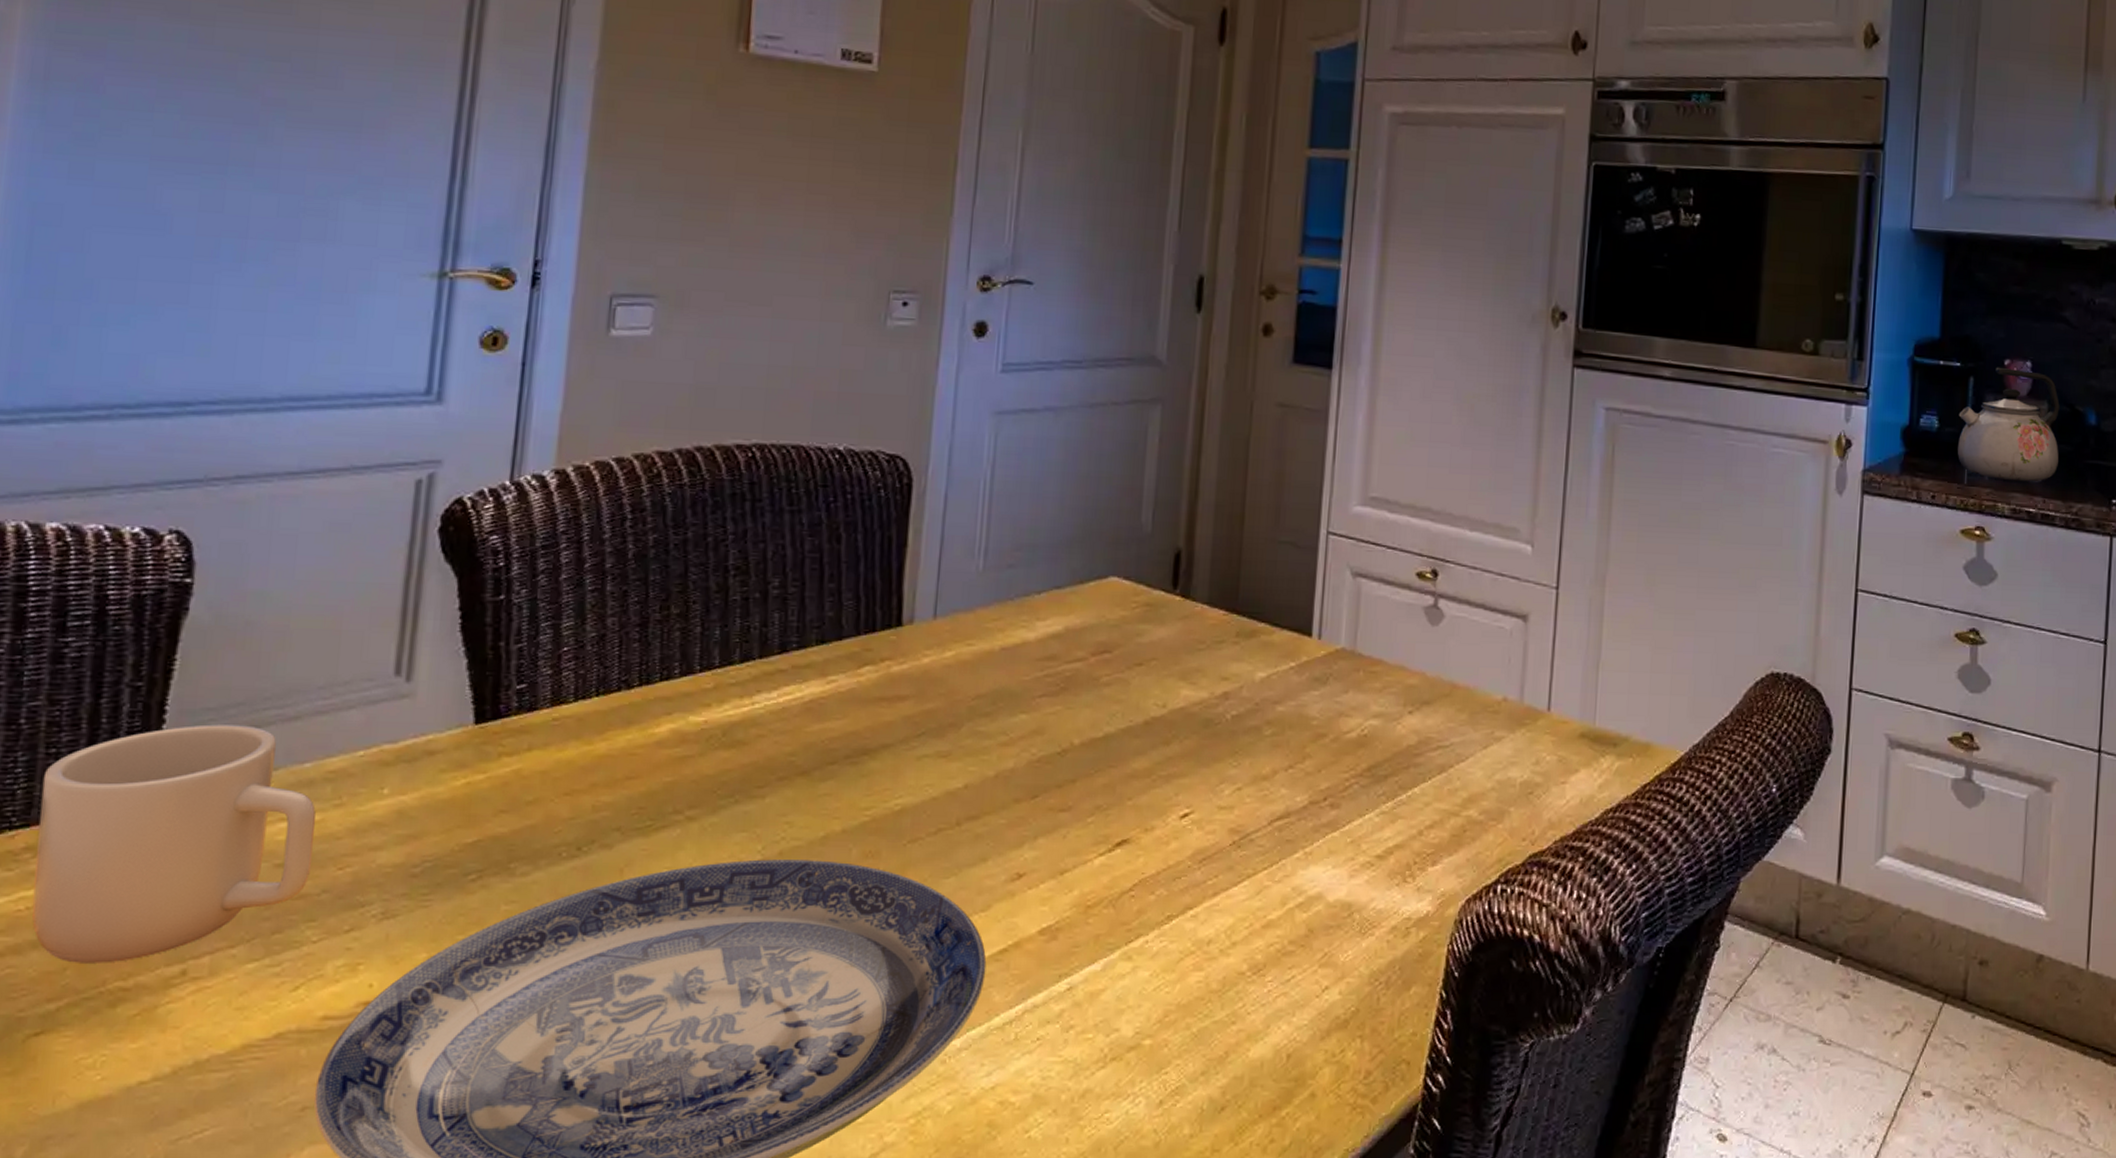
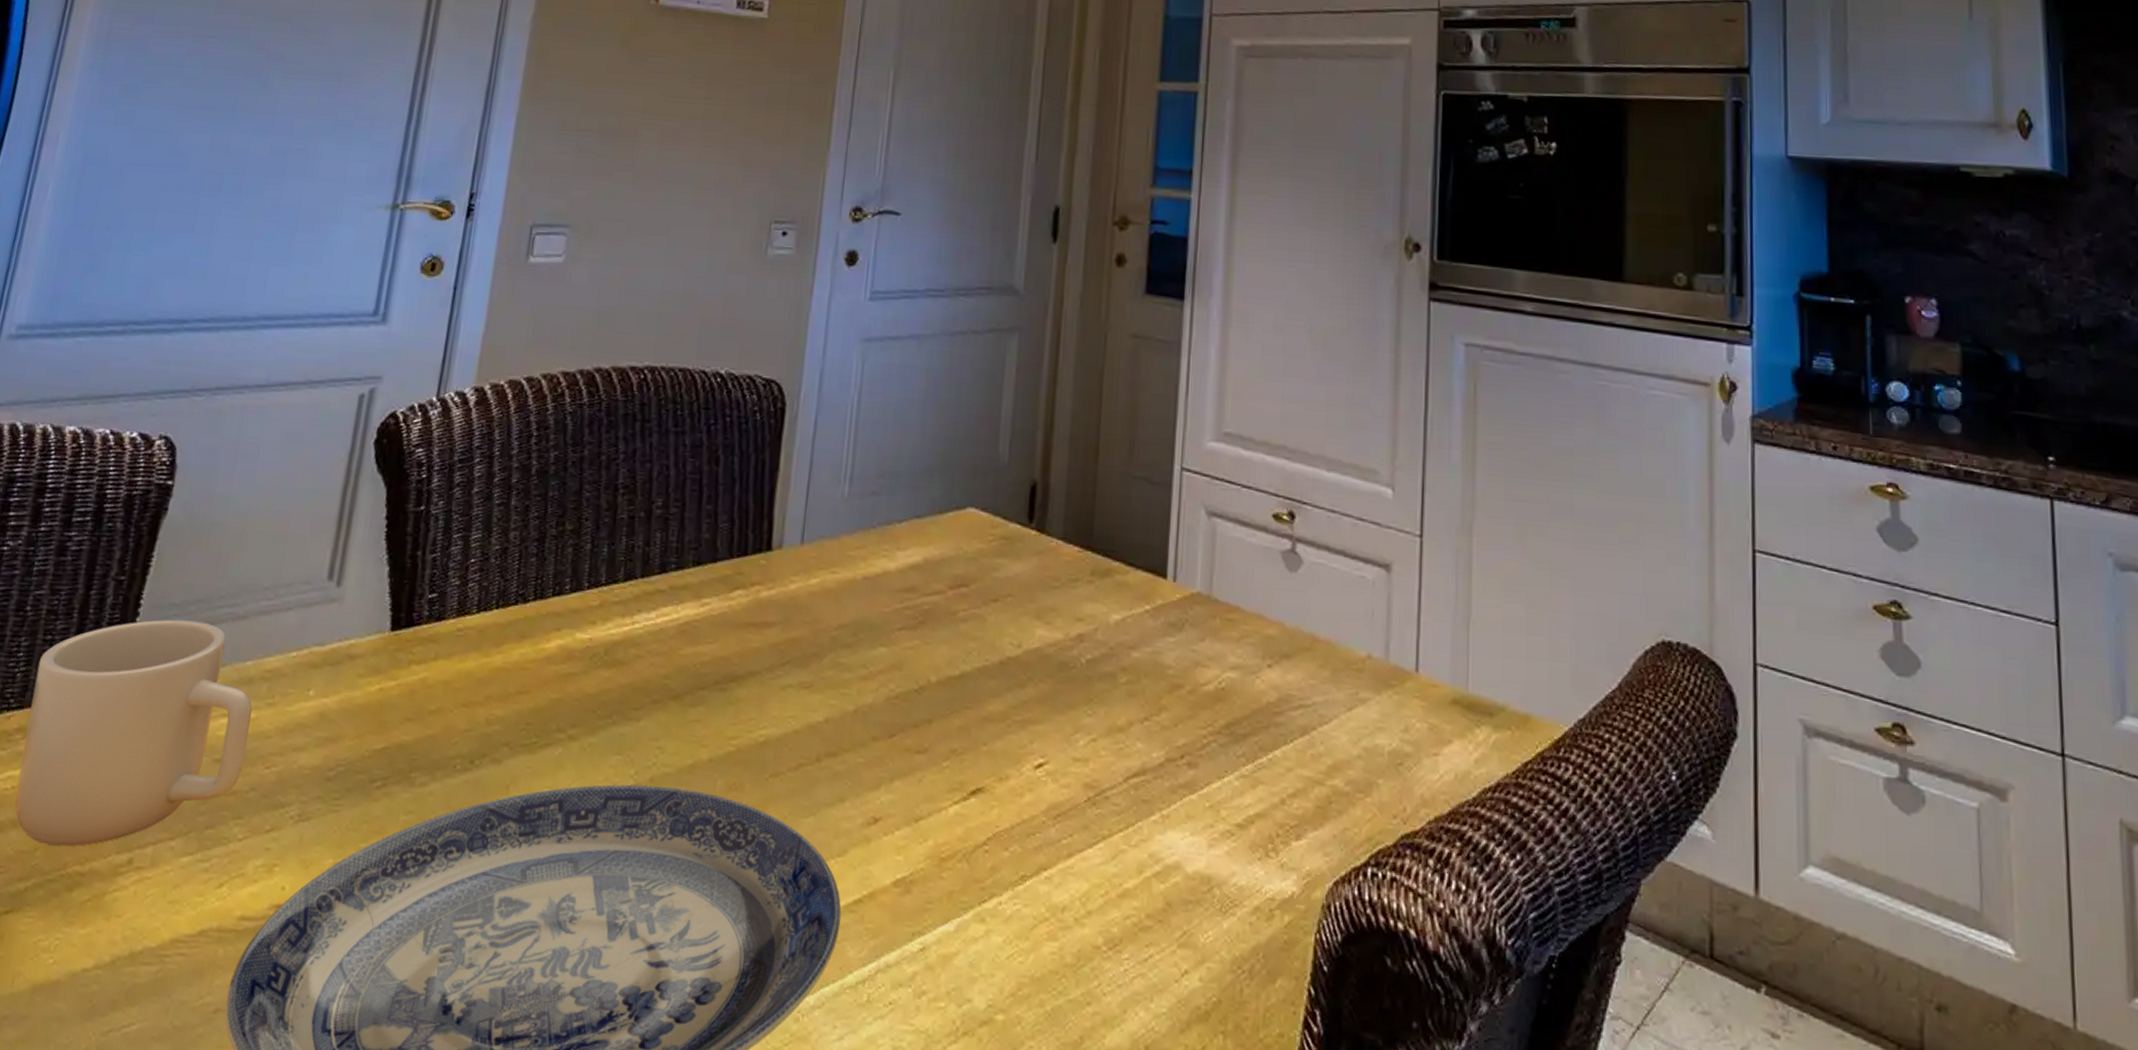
kettle: present [1957,367,2060,482] -> none [1857,304,1980,434]

